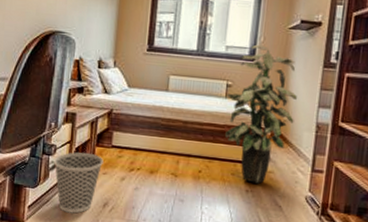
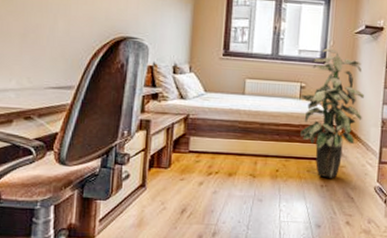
wastebasket: present [54,152,104,214] -> none [127,160,181,223]

